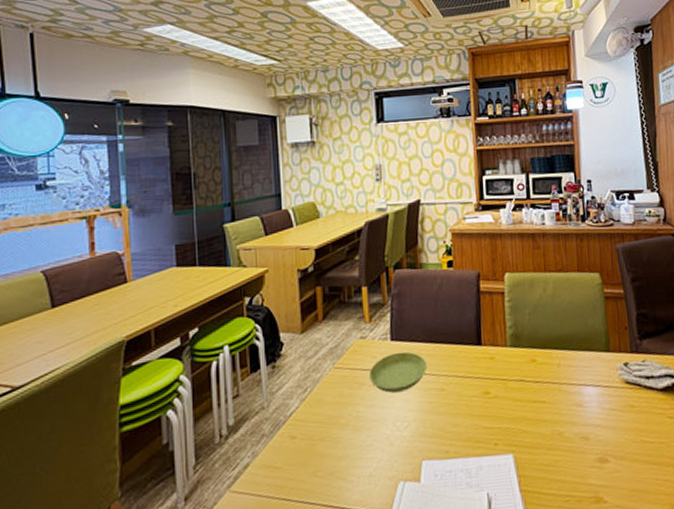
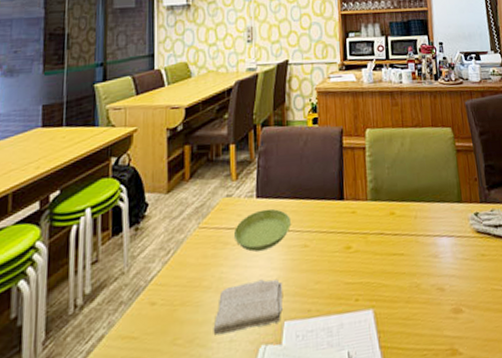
washcloth: none [352,419,421,470] -> present [213,279,283,336]

